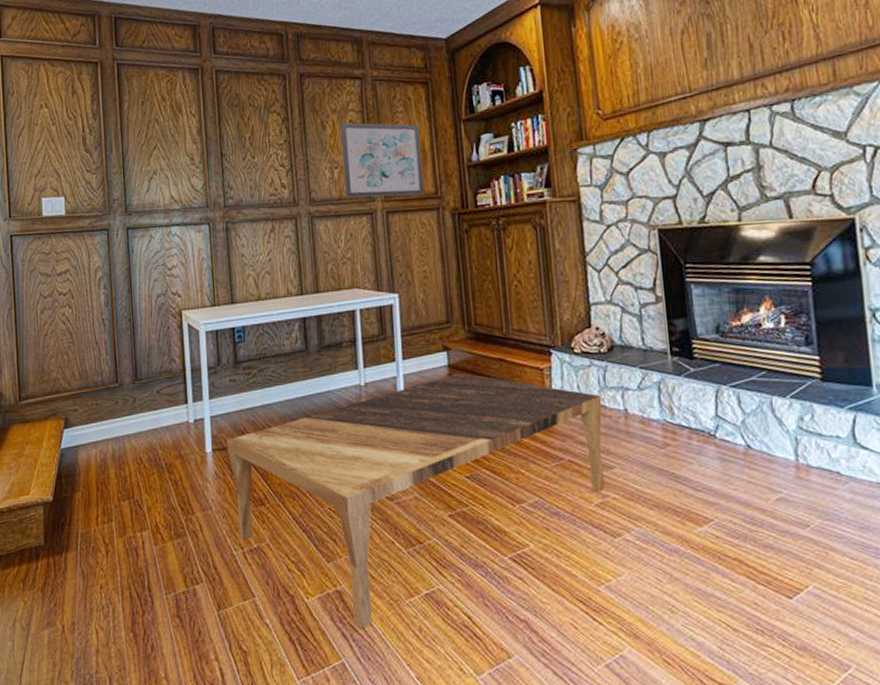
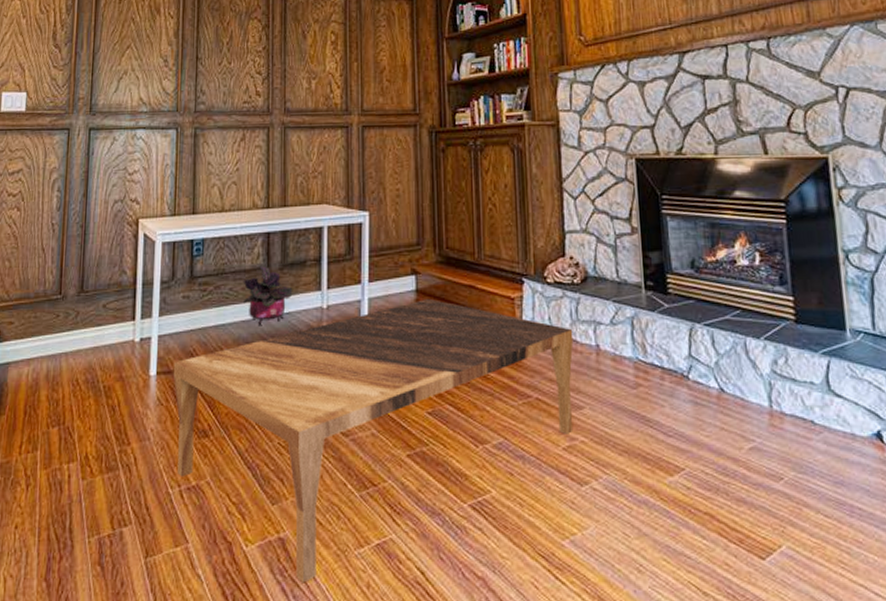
potted plant: none [284,348,332,403] -> present [243,265,293,325]
wall art: present [340,122,424,198] -> none [321,33,402,111]

